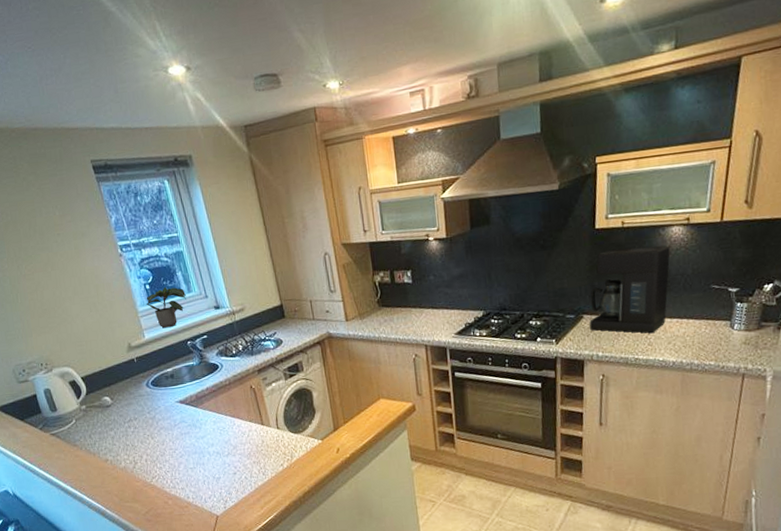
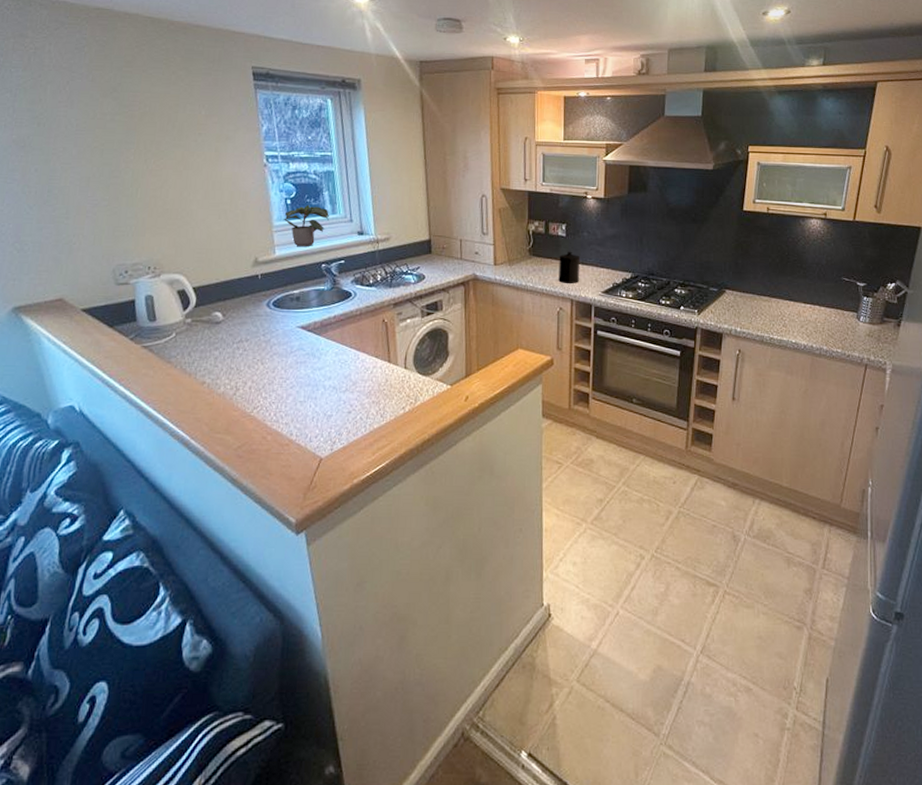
canister: none [408,297,431,330] -> present [558,251,579,283]
coffee maker: present [589,245,670,333] -> none [731,231,808,315]

